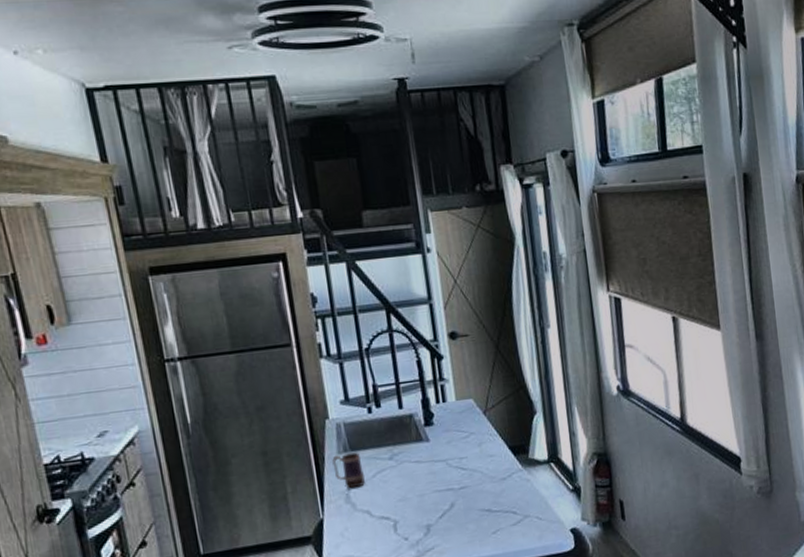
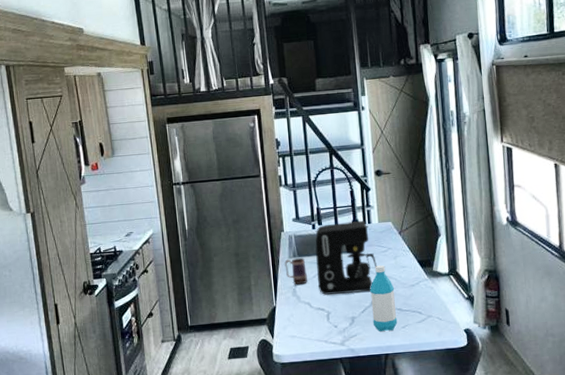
coffee maker: none [372,398,457,499] -> present [315,220,377,295]
water bottle: none [449,455,487,541] -> present [370,265,398,332]

